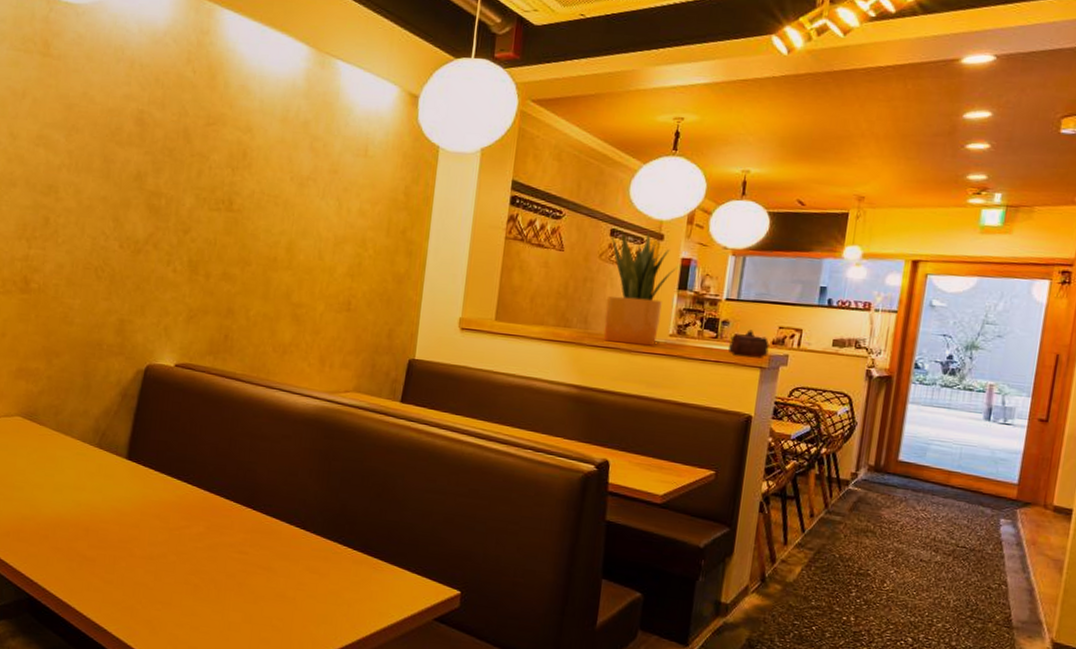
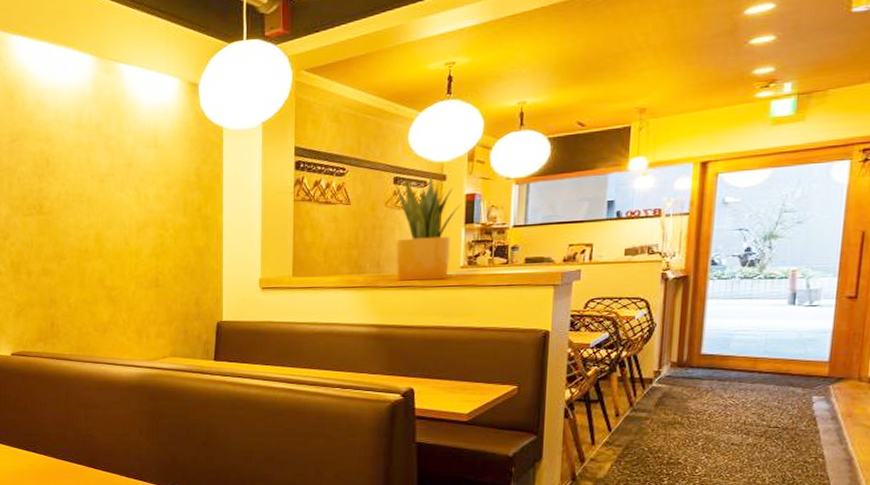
teapot: present [728,330,770,359] -> none [520,251,561,278]

